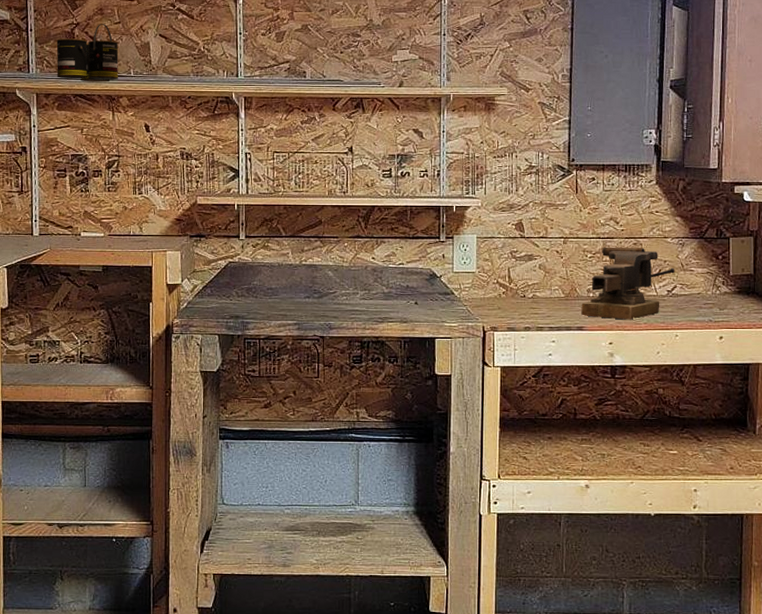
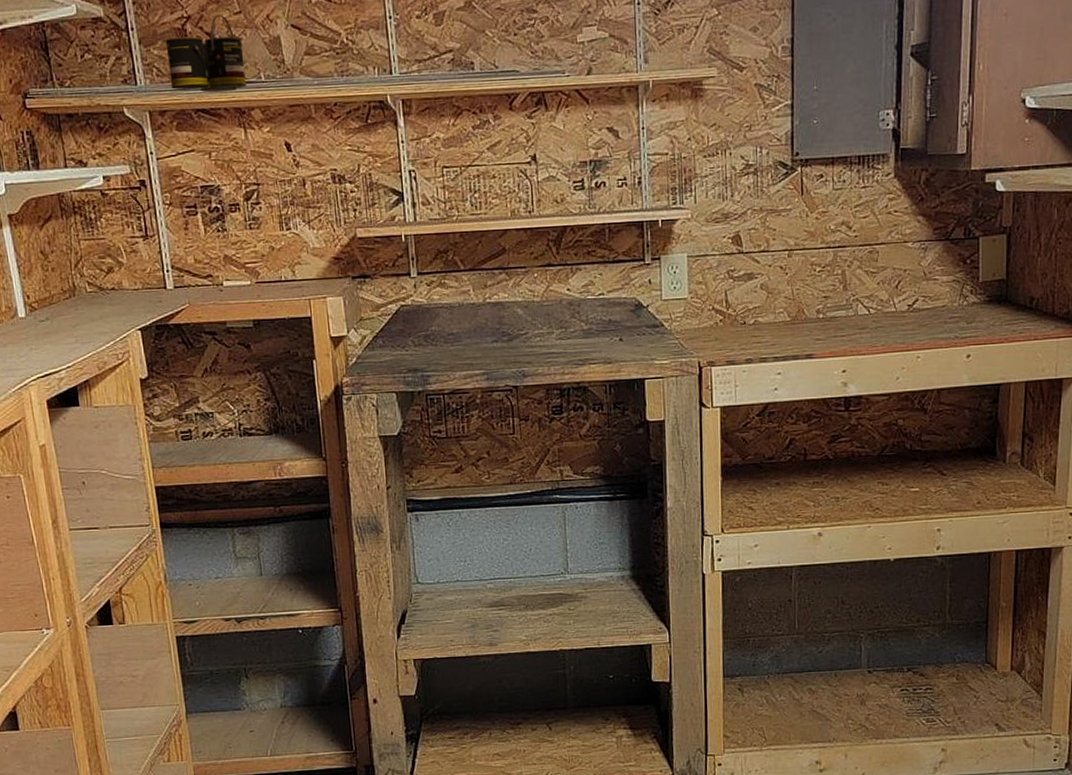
bench vise: present [581,247,676,320] -> none [810,255,917,343]

